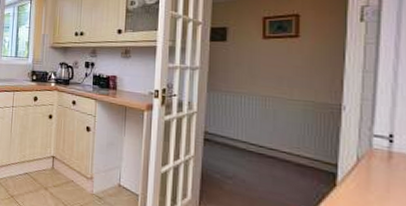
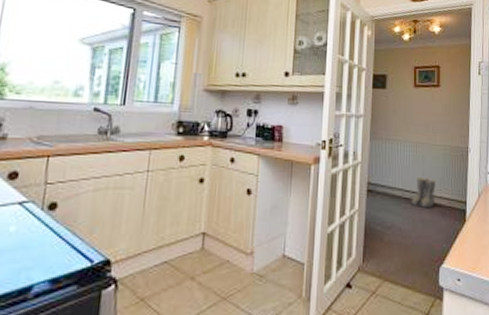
boots: none [257,131,291,165] -> present [411,177,435,208]

